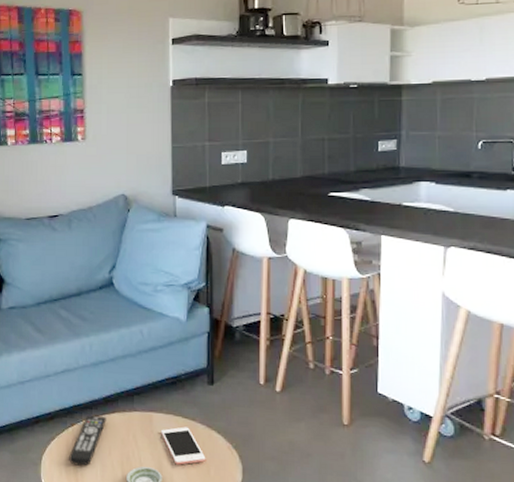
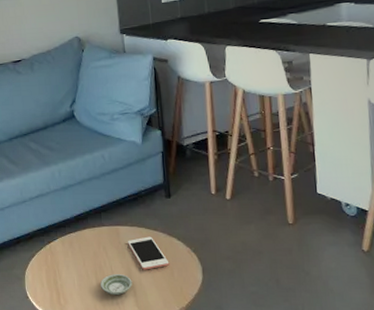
remote control: present [69,415,107,466] -> none [49,232,79,278]

